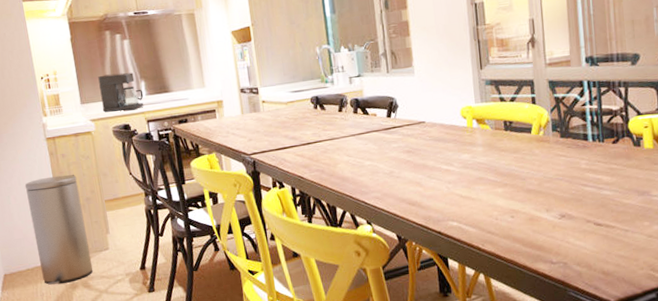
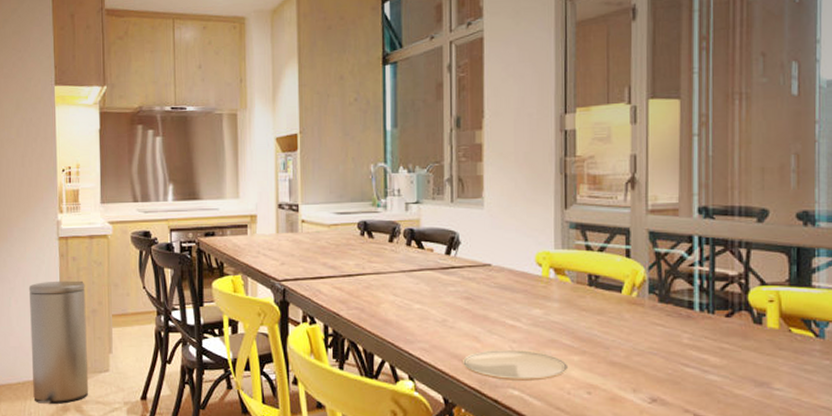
coffee maker: present [98,72,144,112] -> none [123,172,170,216]
plate: none [409,188,495,215] -> present [462,350,569,381]

